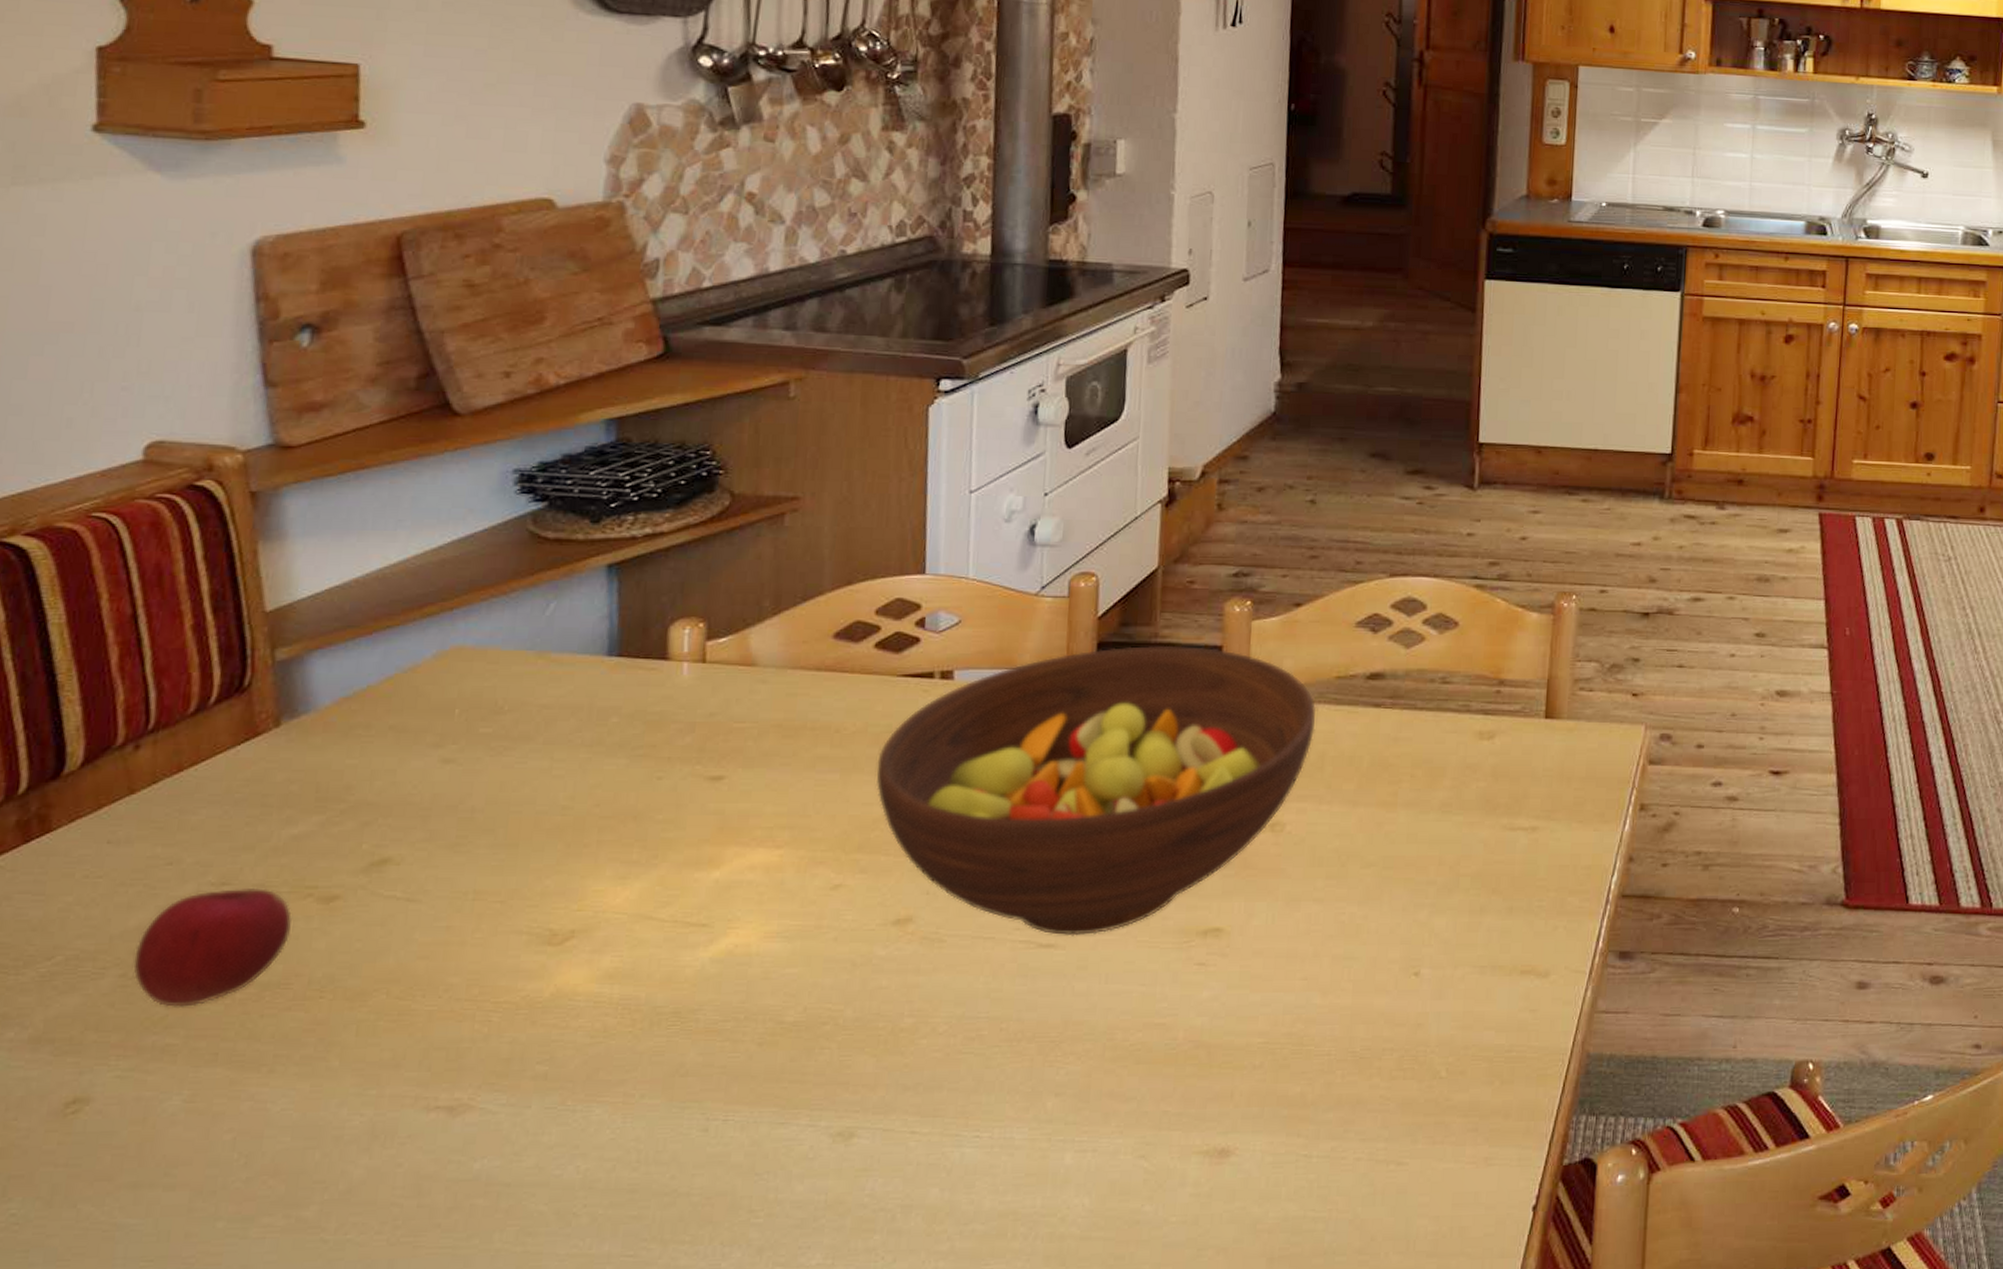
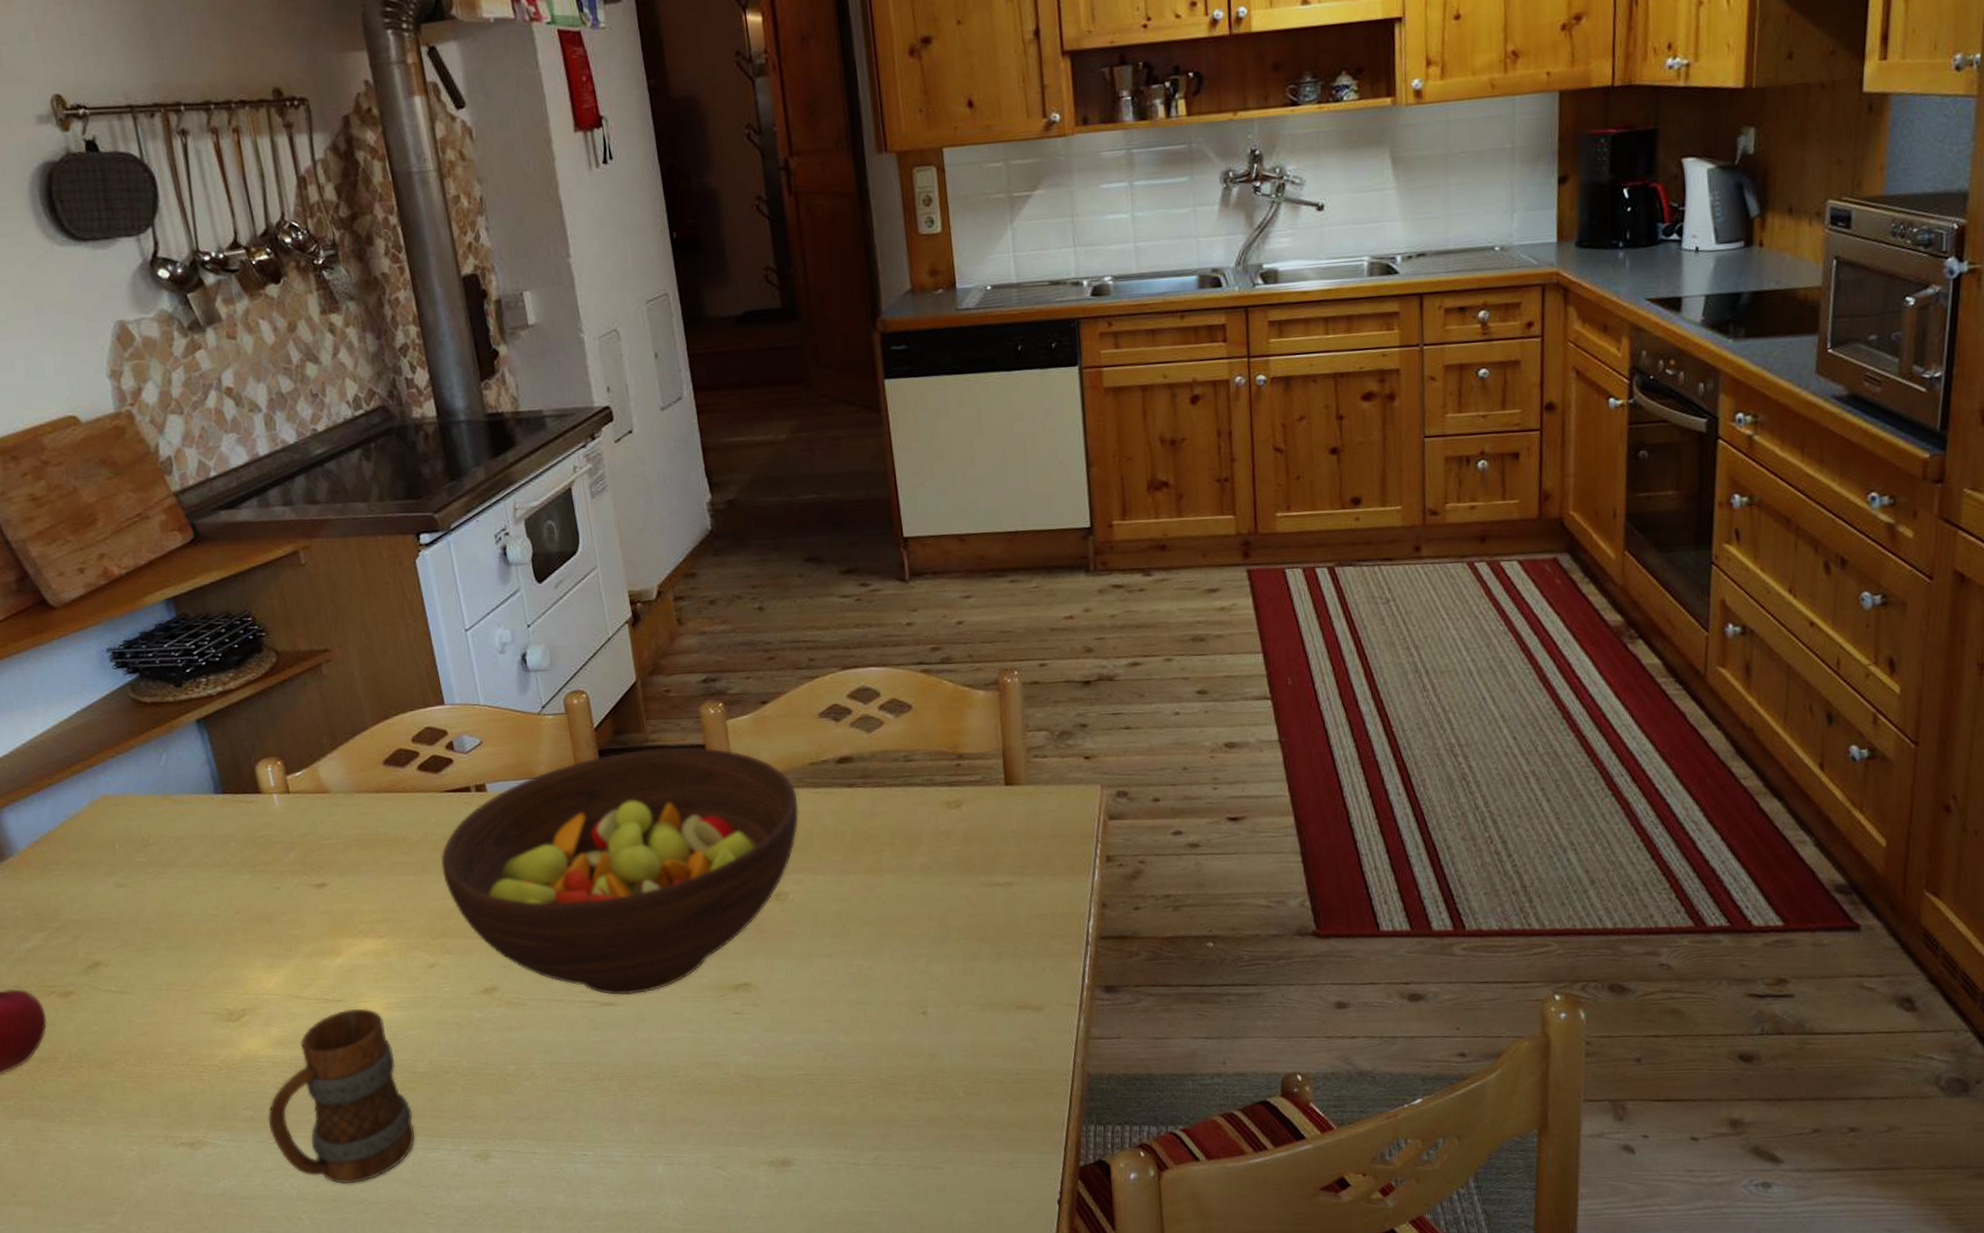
mug: none [565,936,766,1169] -> present [267,1008,416,1184]

